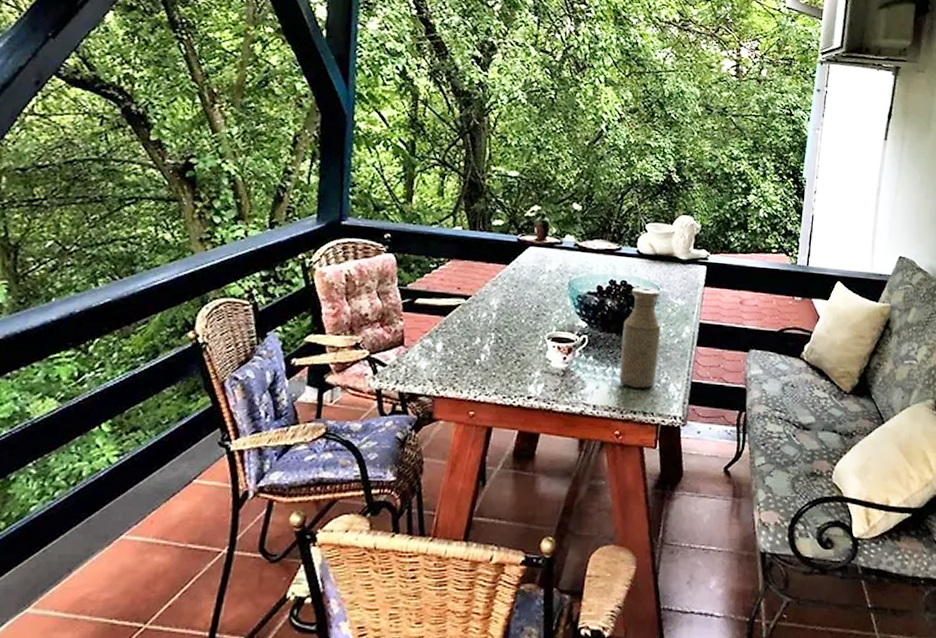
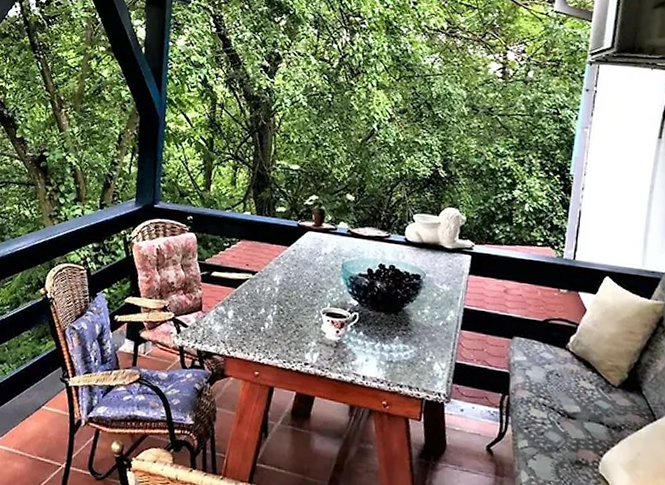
bottle: present [619,287,661,388] -> none [387,271,427,365]

